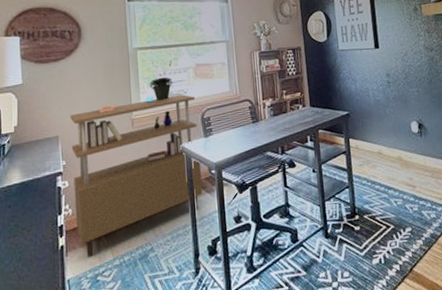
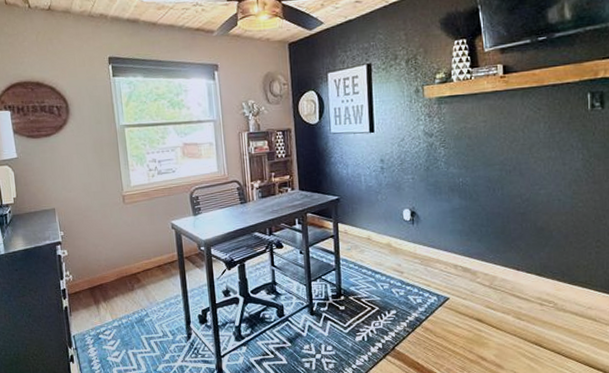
shelving unit: present [70,94,203,257] -> none [64,173,193,318]
potted plant: present [149,60,173,101] -> none [137,138,161,178]

